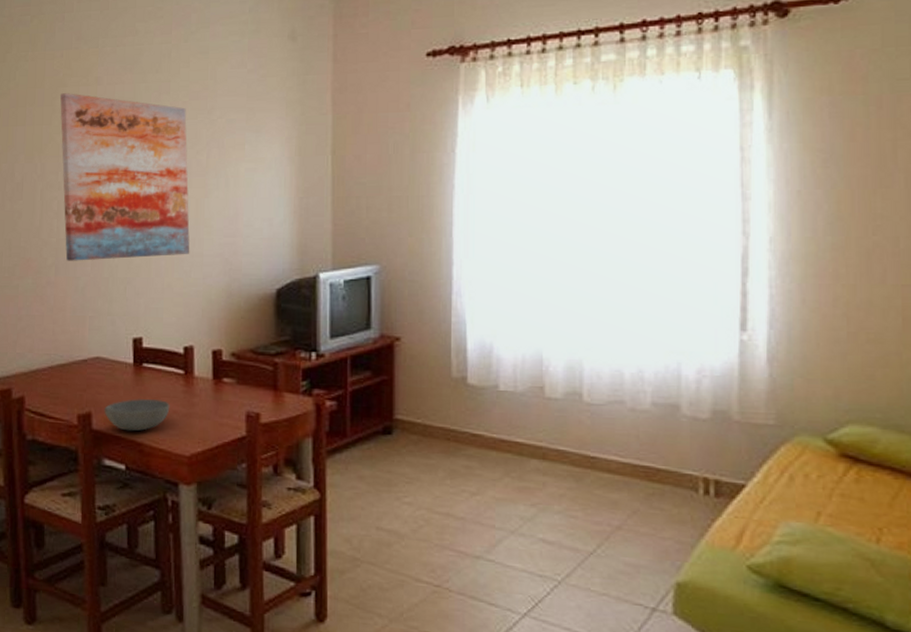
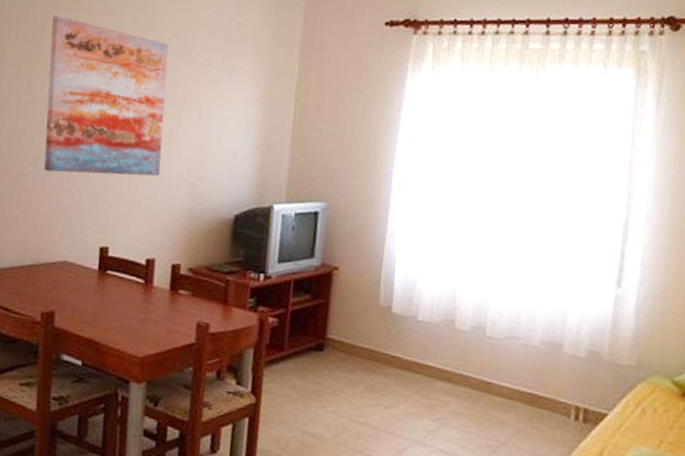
bowl: present [104,398,170,432] -> none [66,301,129,332]

